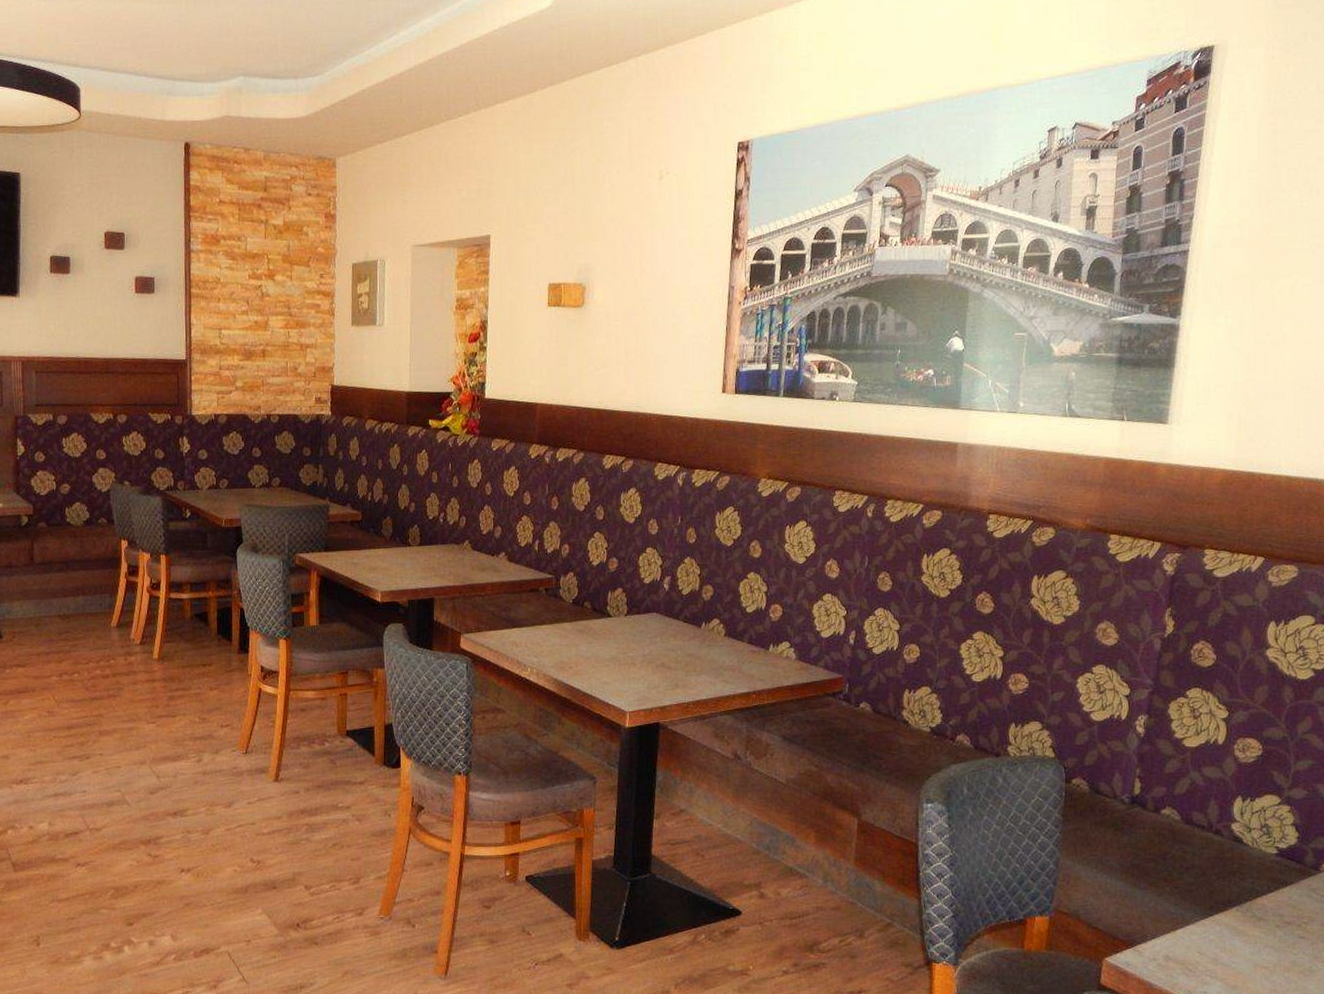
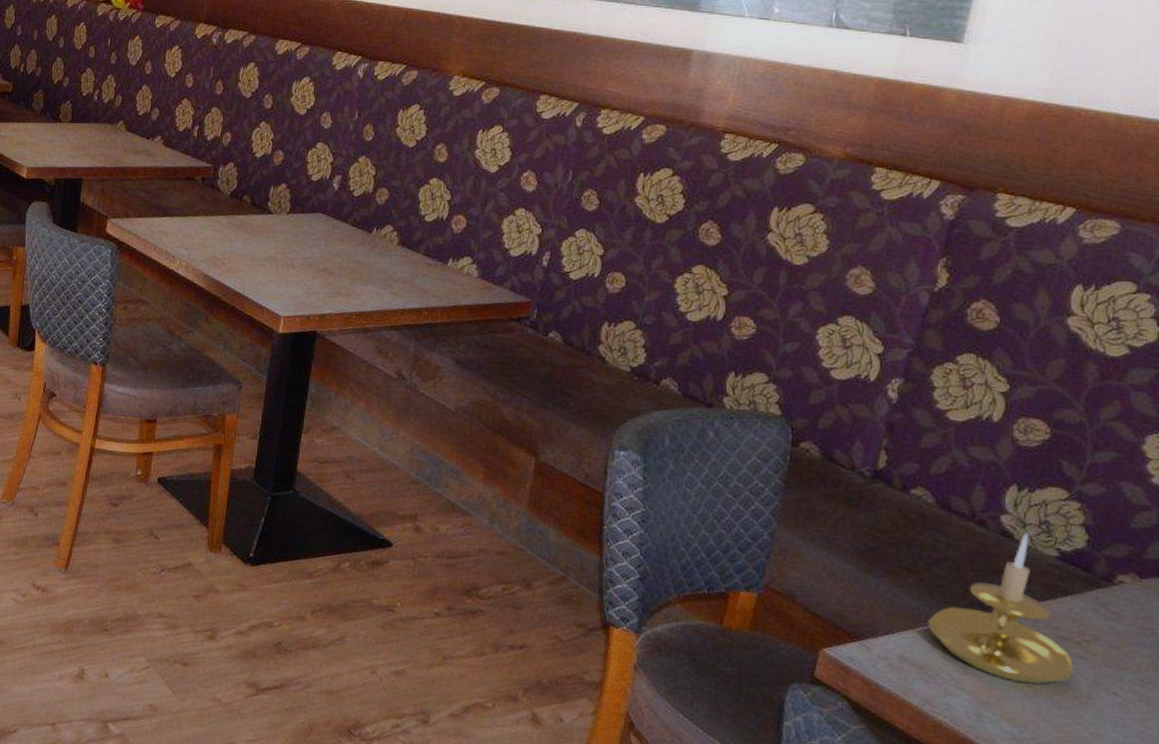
candle holder: none [1184,836,1297,966] -> present [927,532,1073,685]

